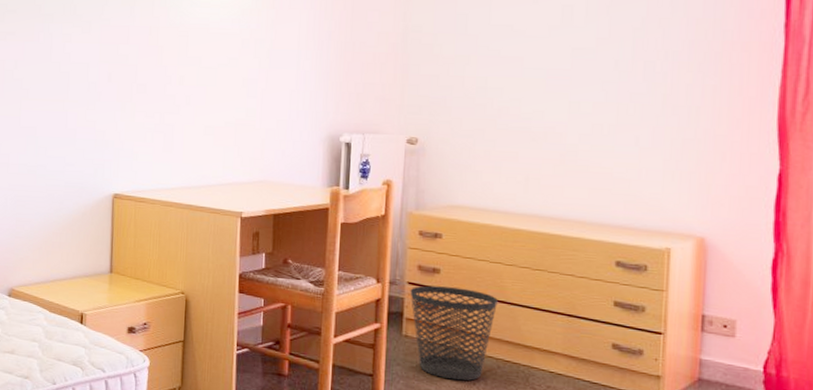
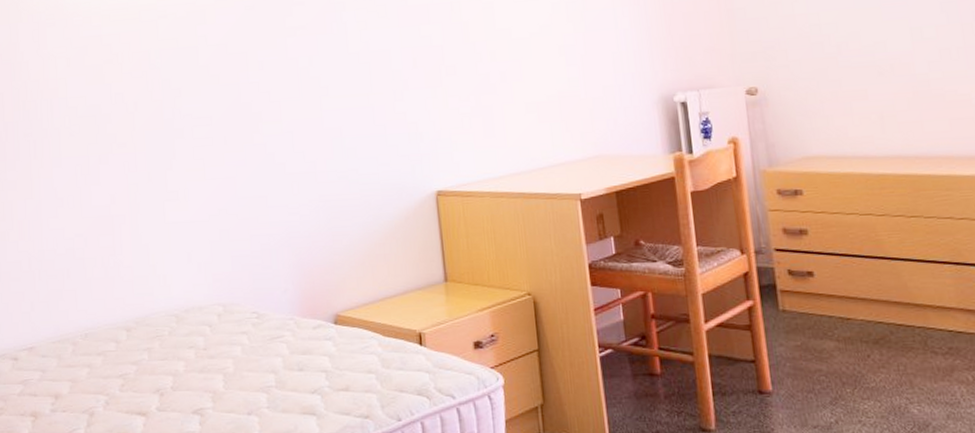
wastebasket: present [410,285,498,381] -> none [778,248,877,355]

